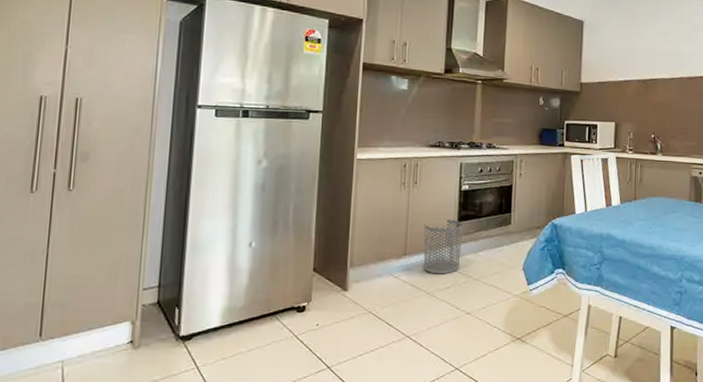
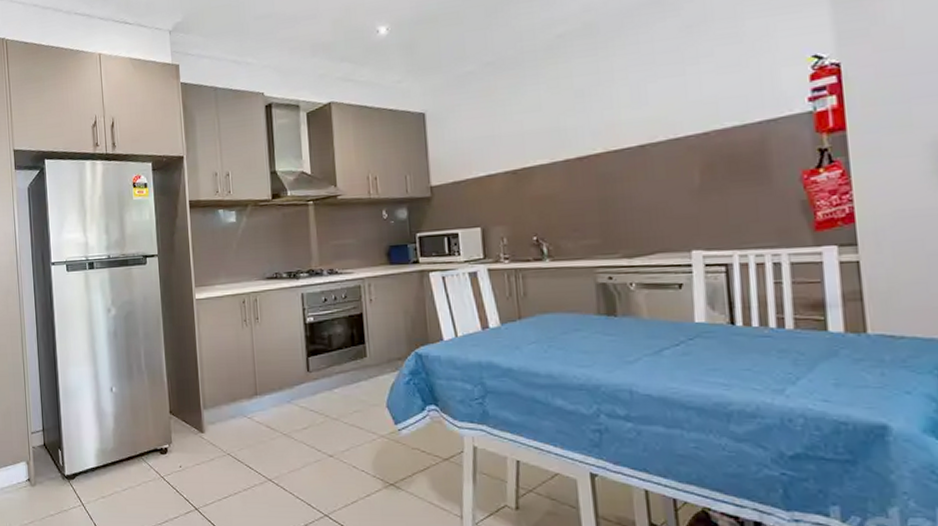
waste bin: present [423,219,464,274] -> none [271,355,315,414]

